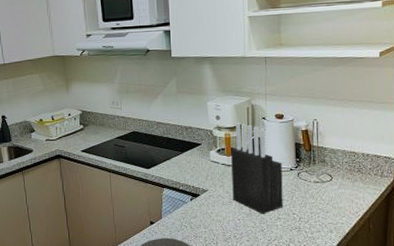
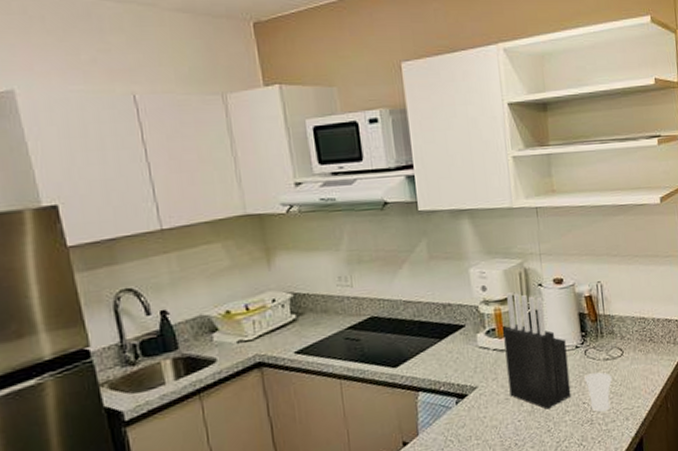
cup: none [296,191,320,223] -> present [585,372,612,412]

